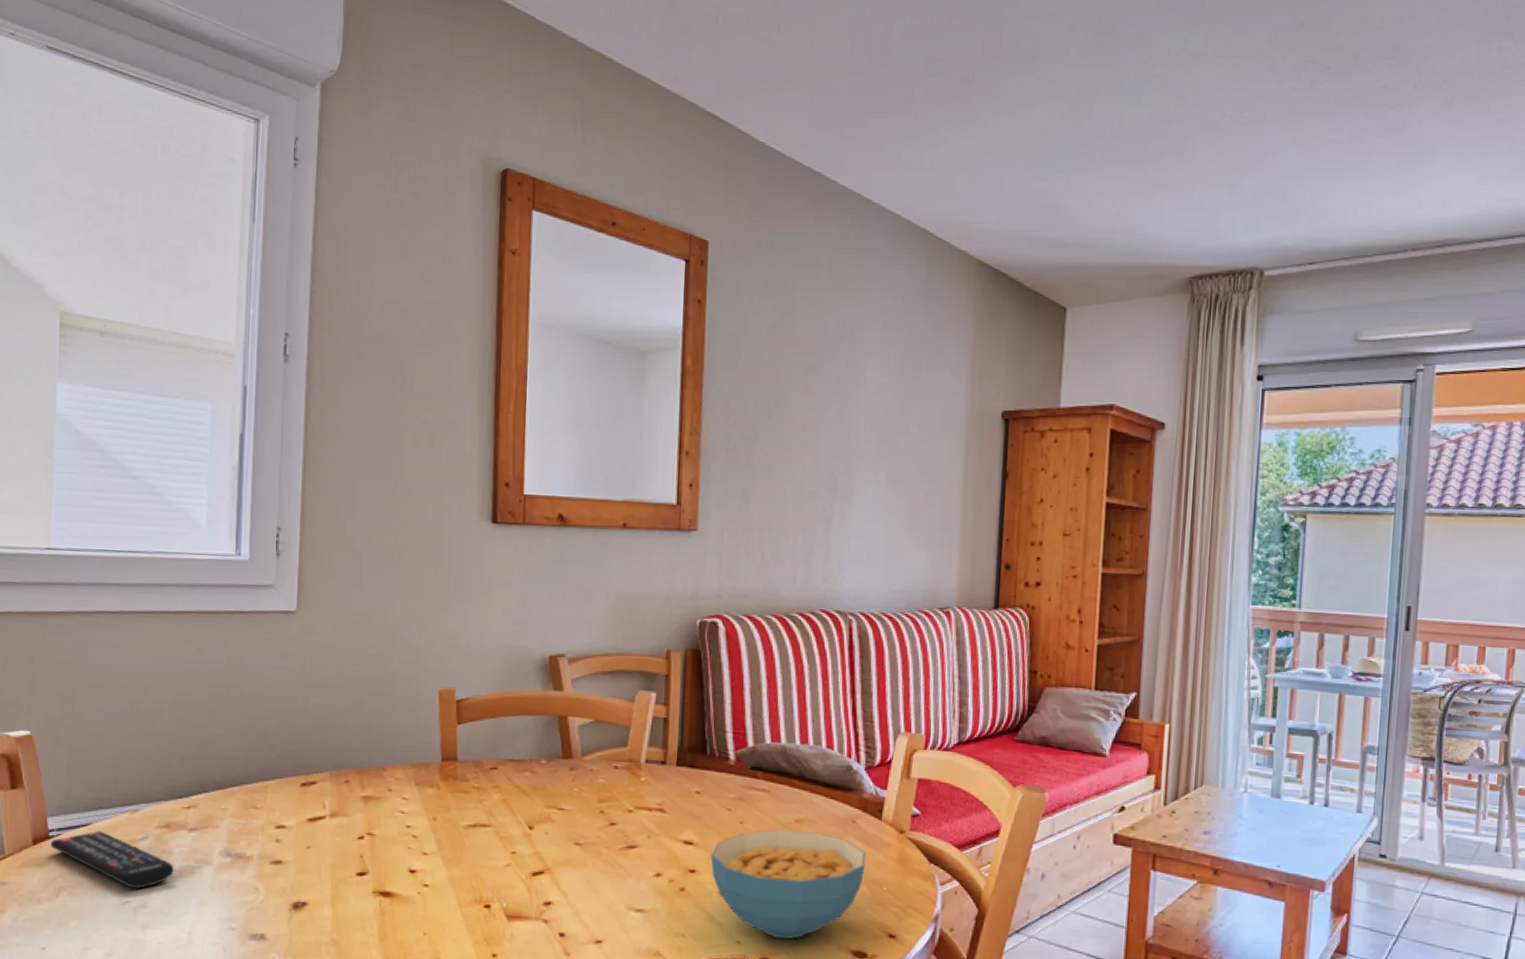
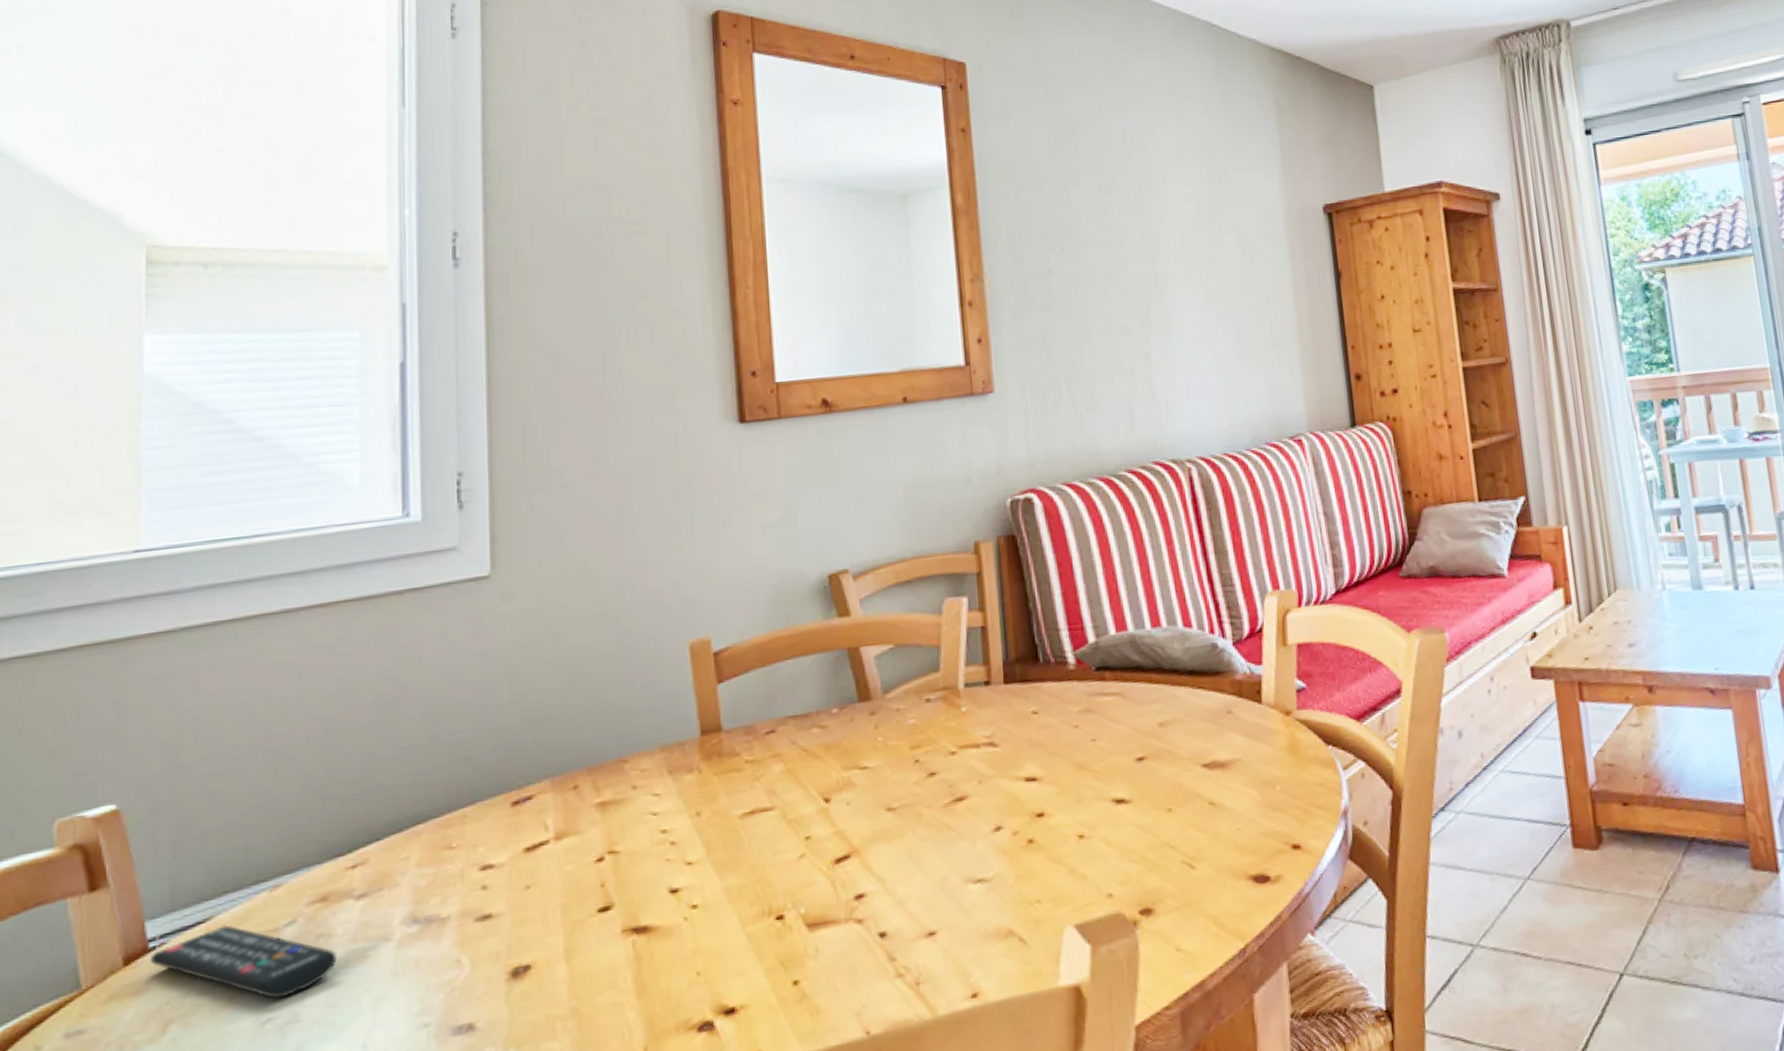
cereal bowl: present [710,829,866,940] -> none [1061,733,1252,880]

